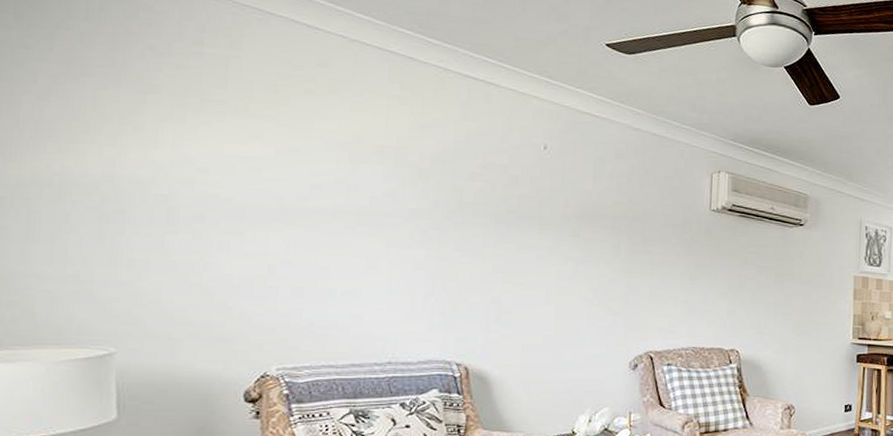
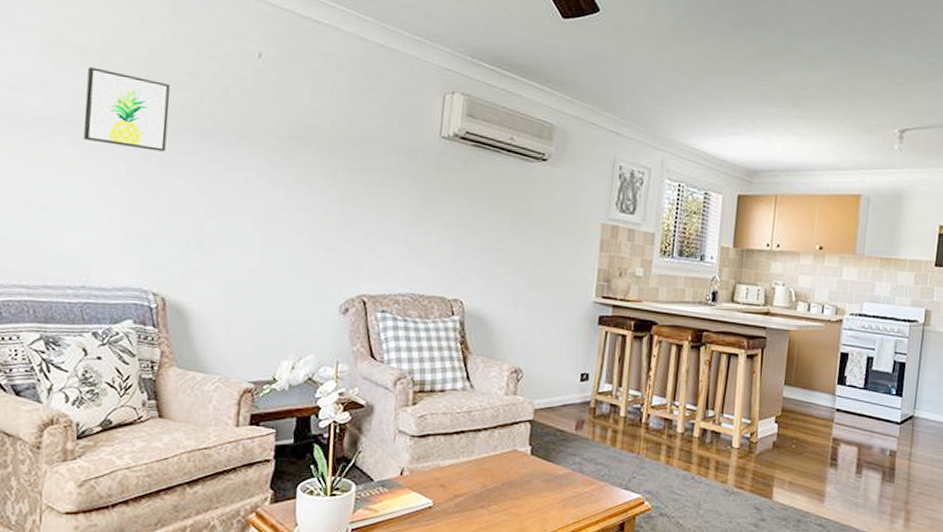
wall art: none [384,164,464,237] -> present [84,67,171,152]

